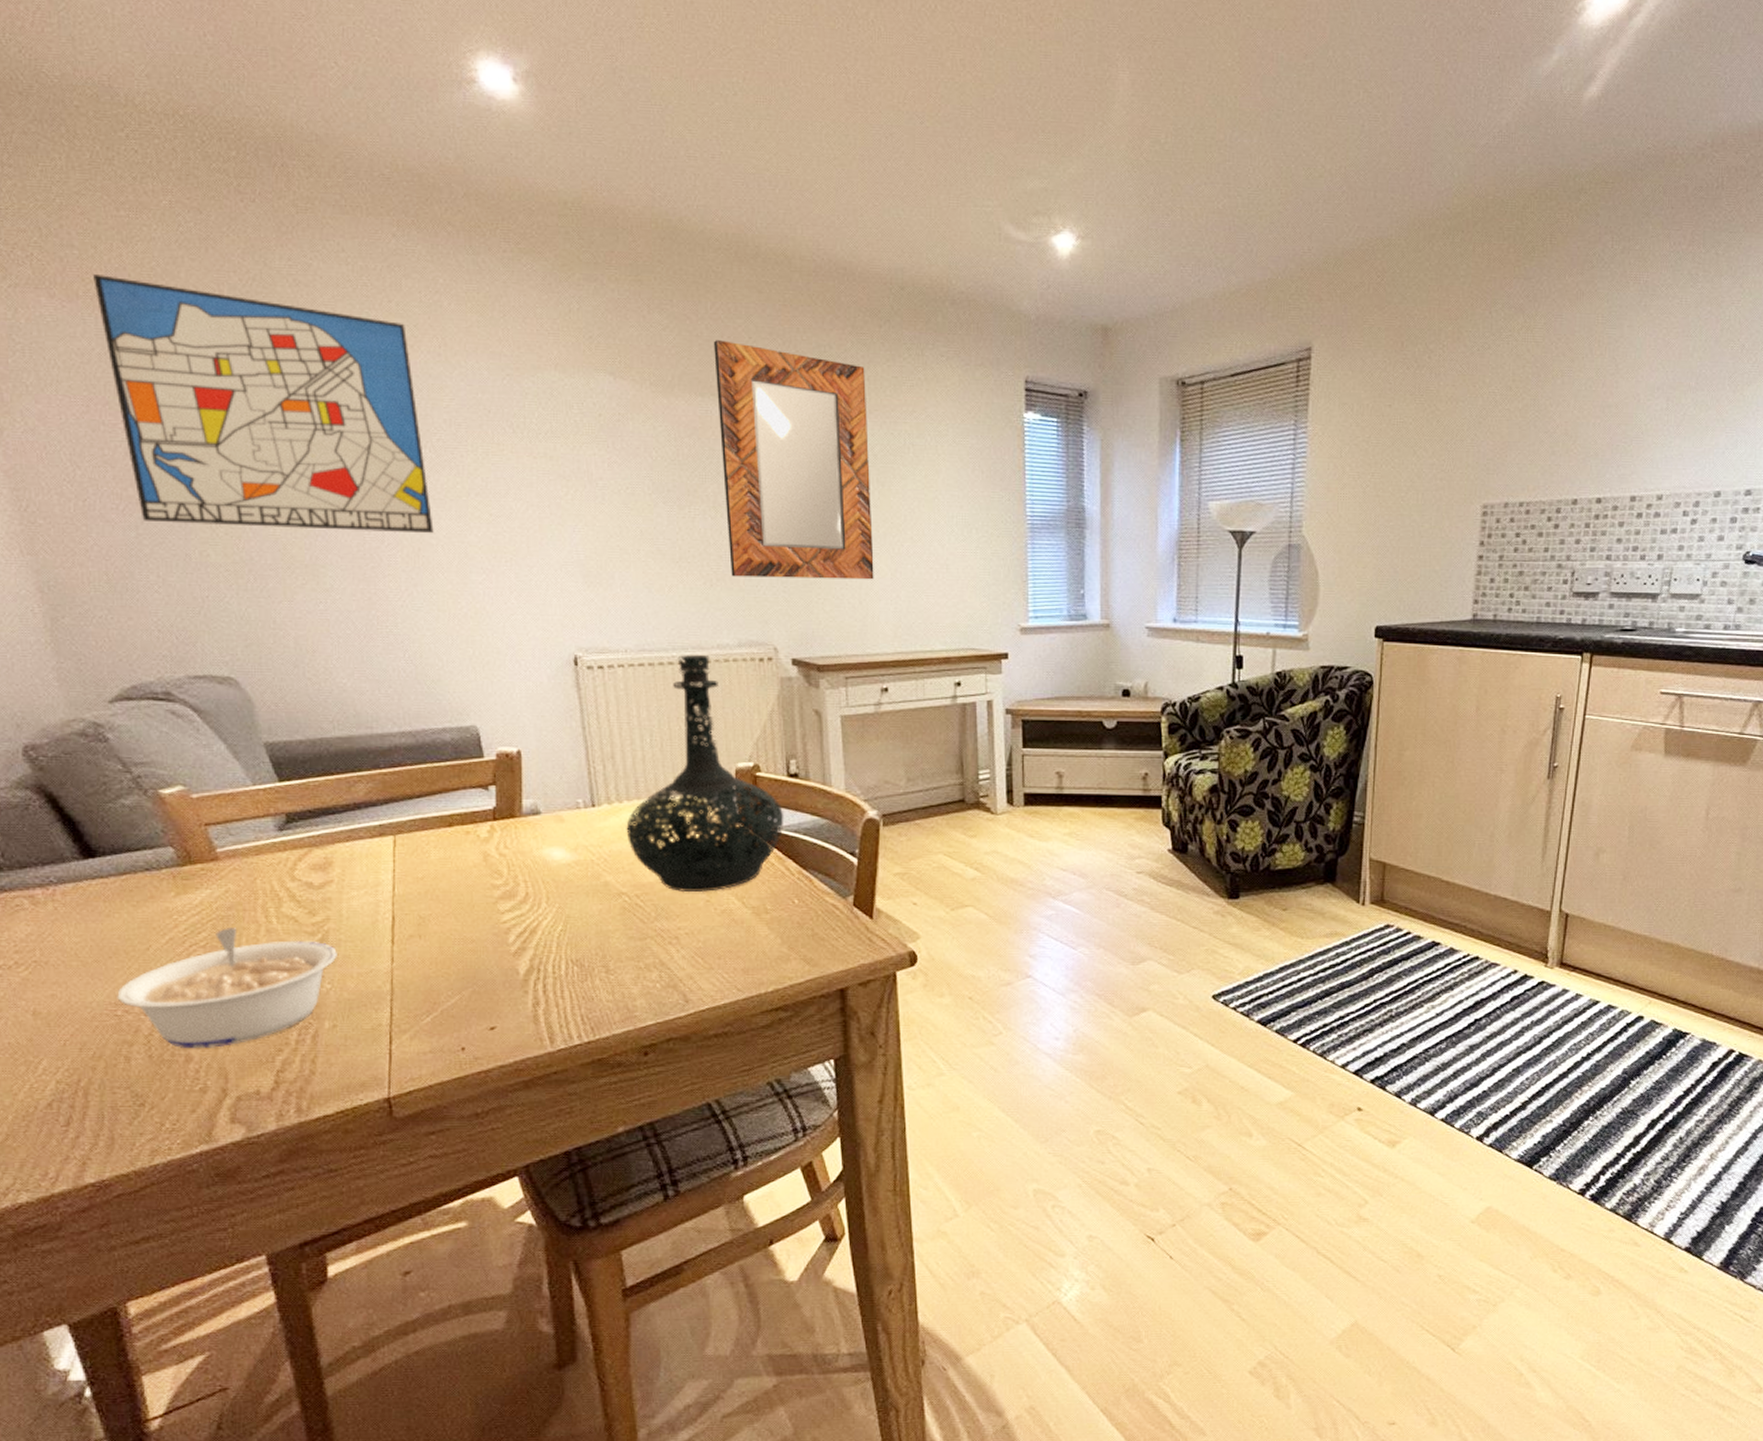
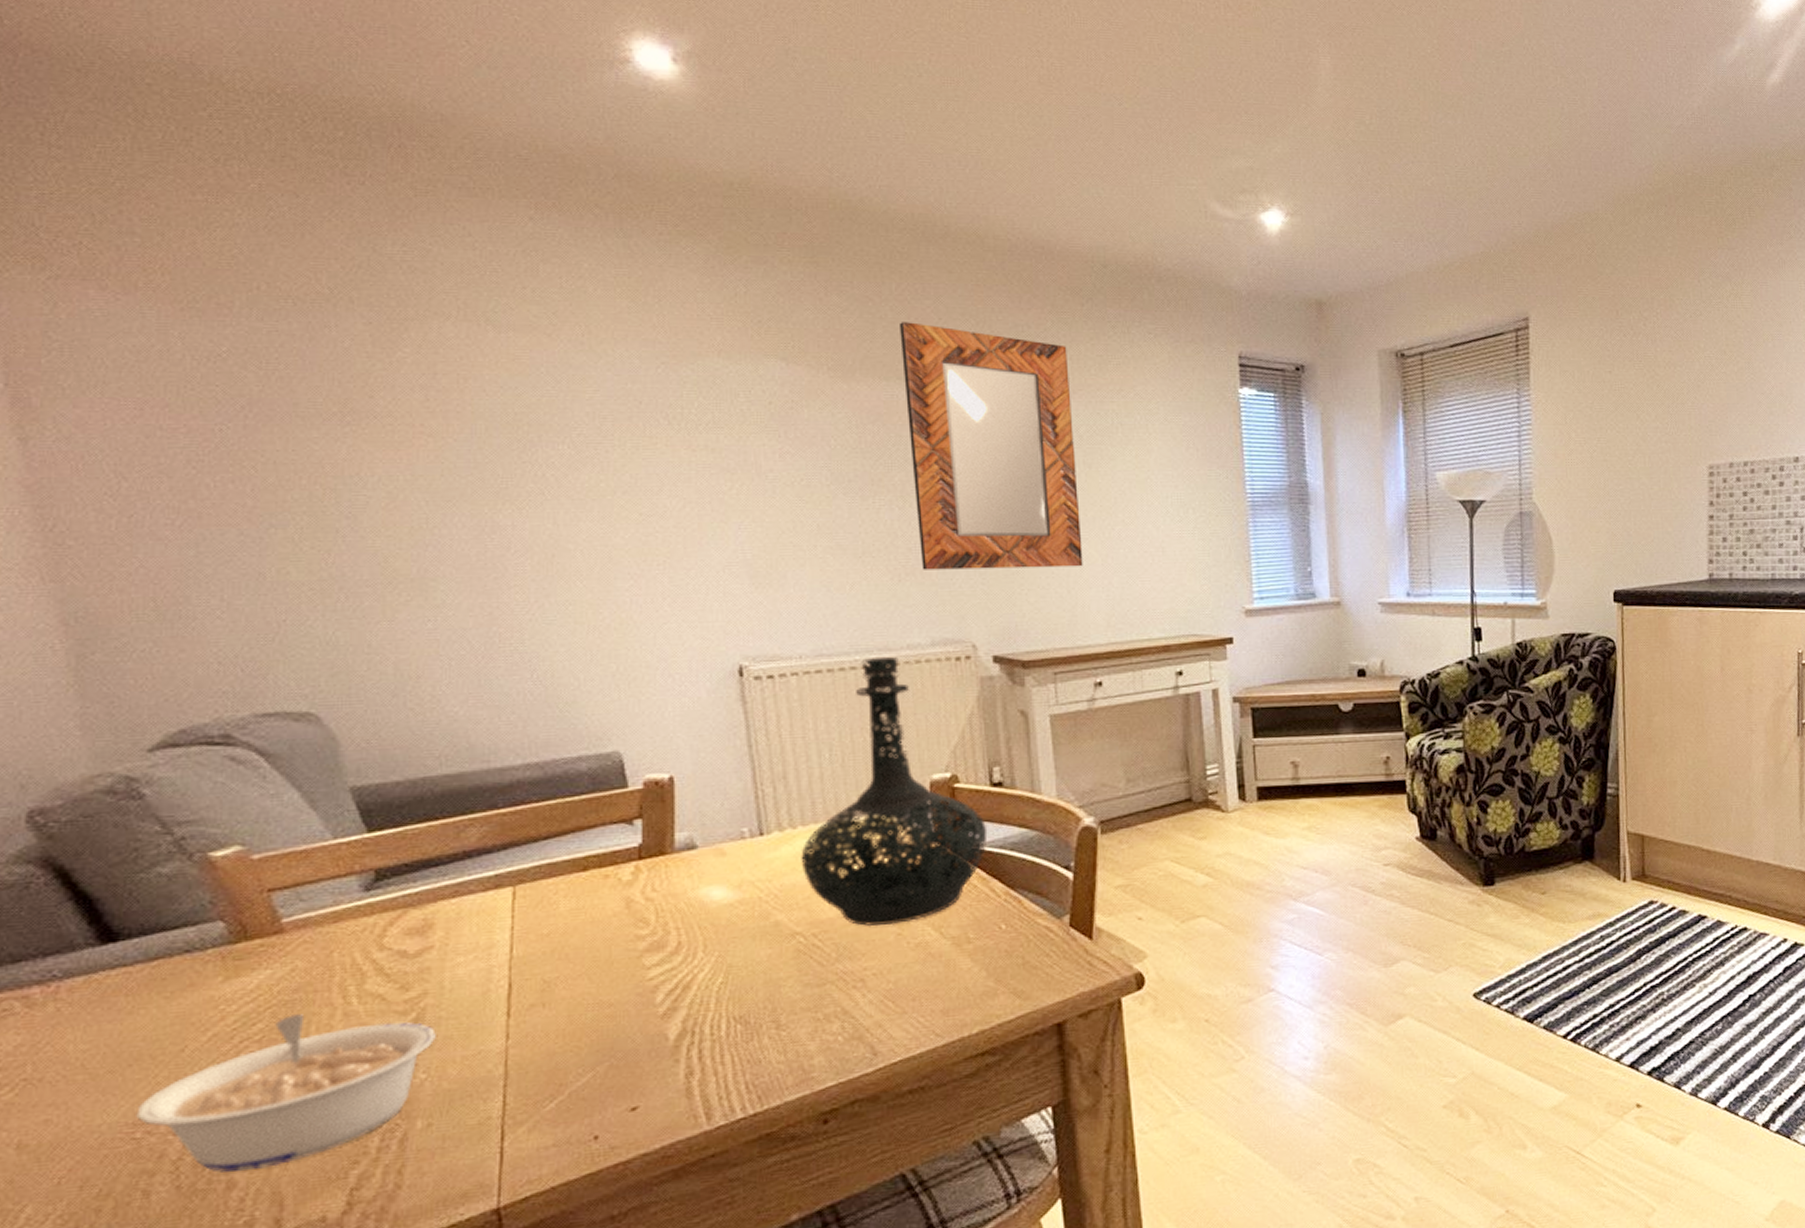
wall art: present [93,273,434,534] -> none [158,262,571,539]

